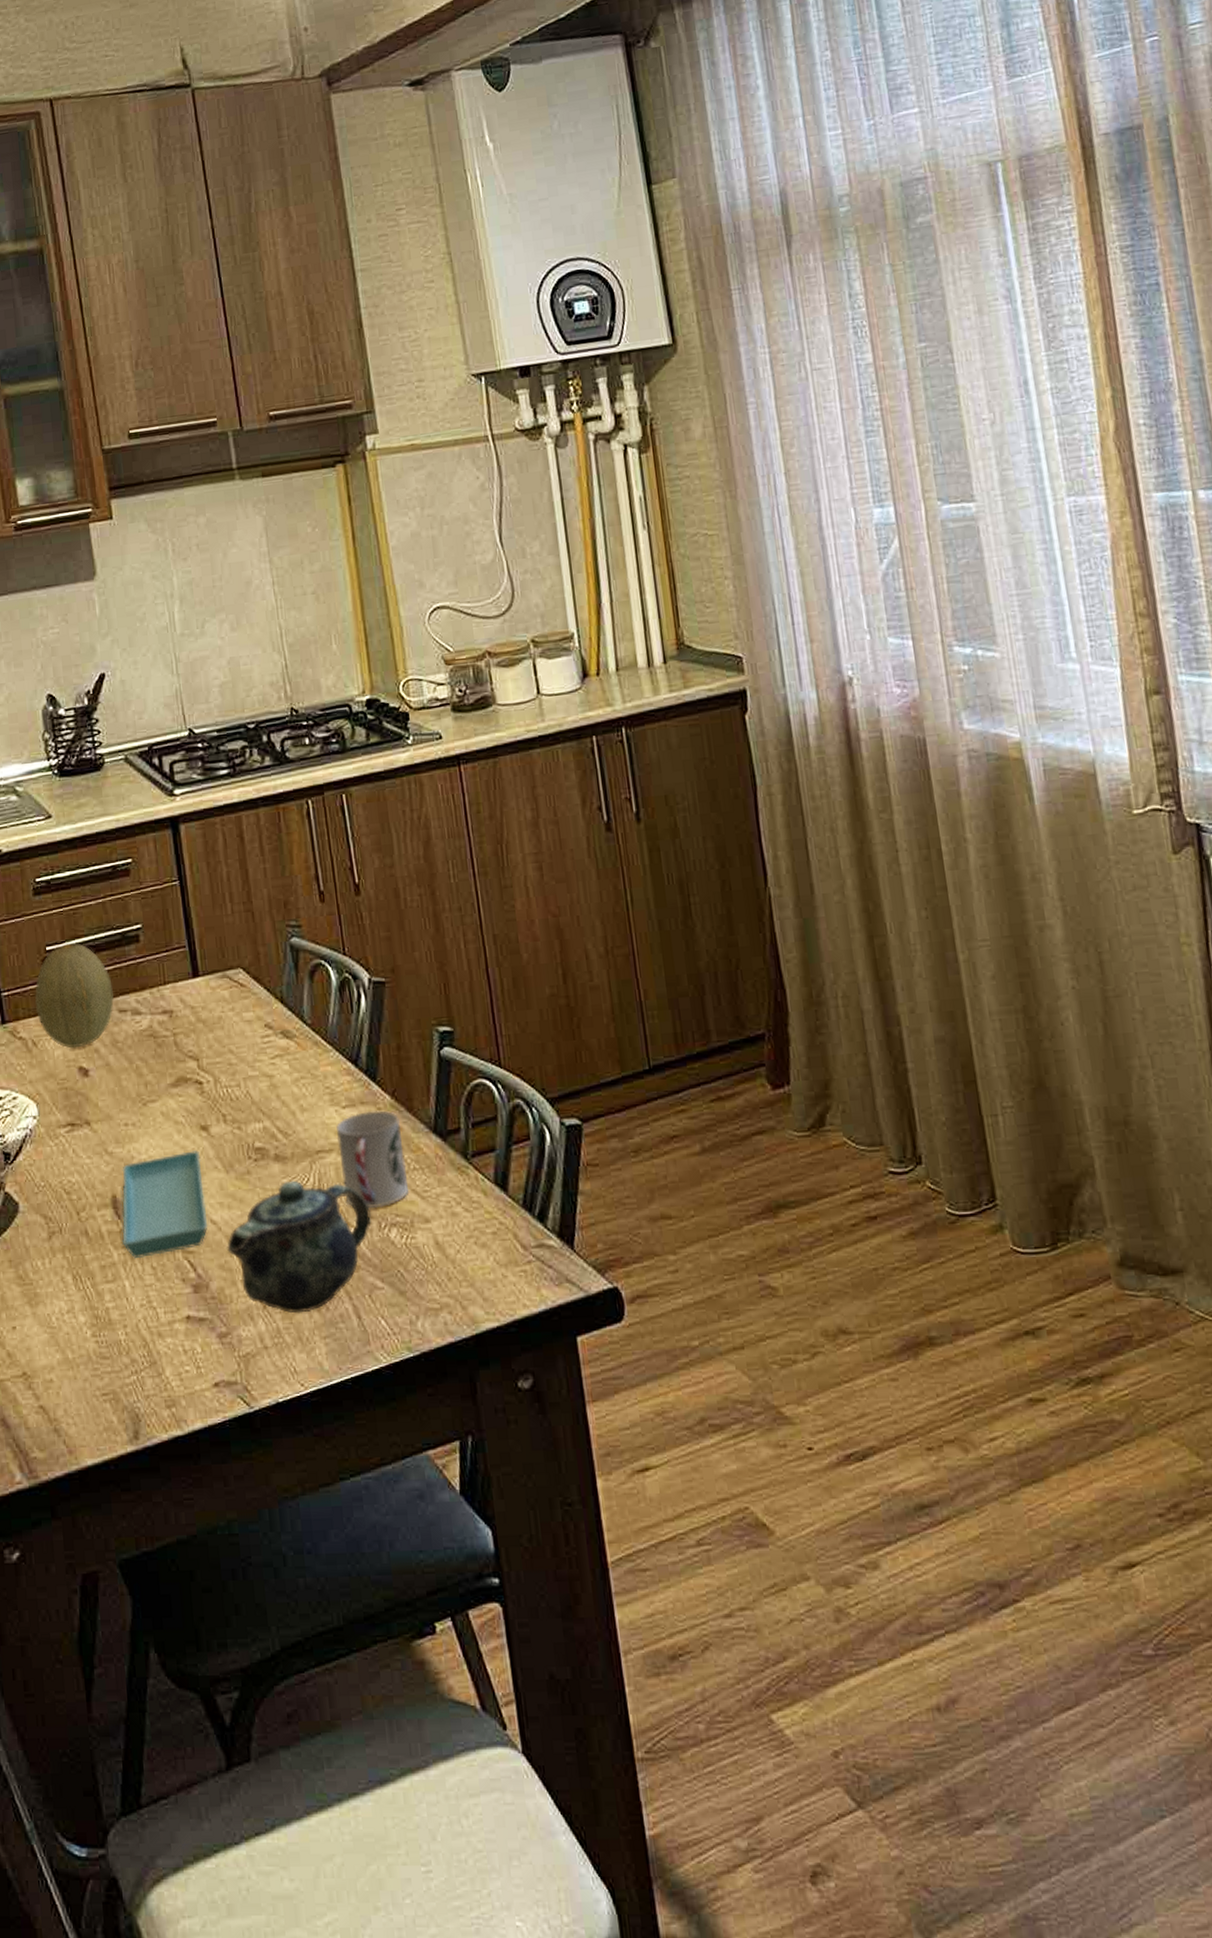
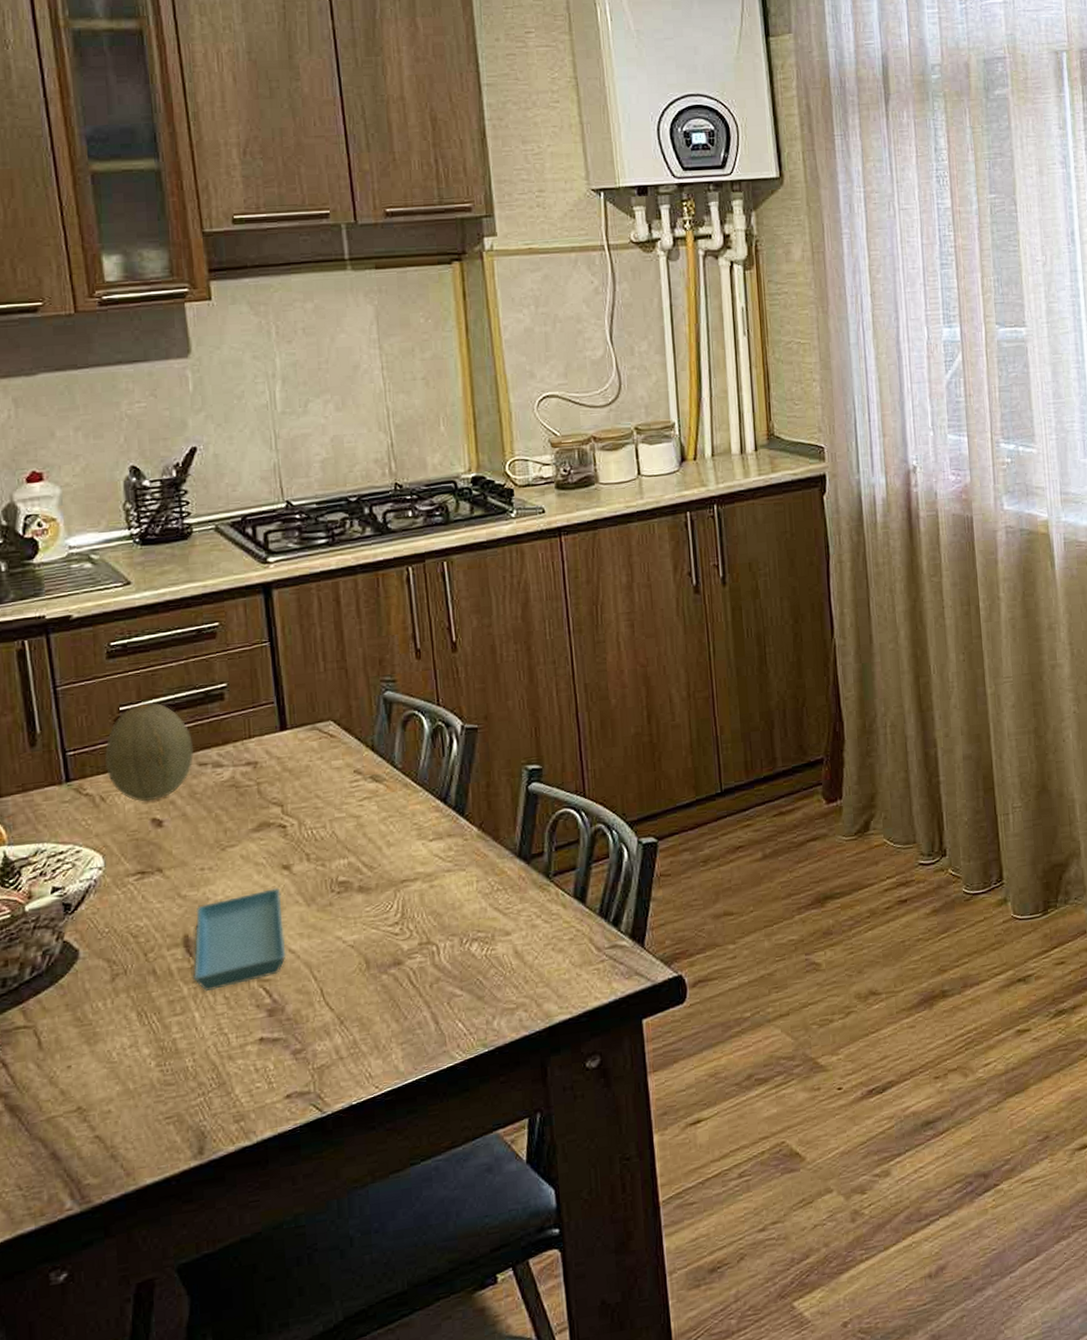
teapot: present [226,1180,371,1314] -> none [304,907,454,1026]
cup: present [336,1110,409,1208] -> none [423,841,492,927]

